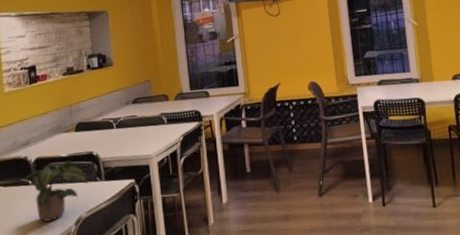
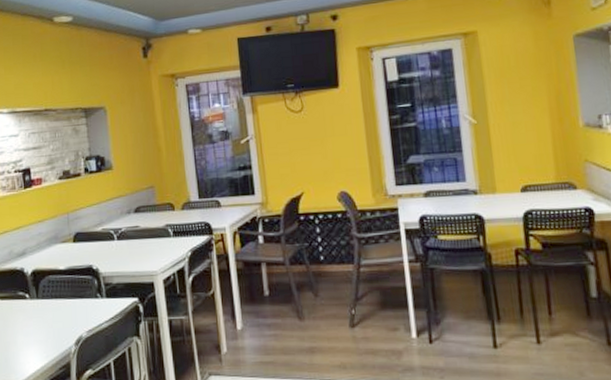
potted plant: present [20,160,87,222] -> none [17,273,87,340]

